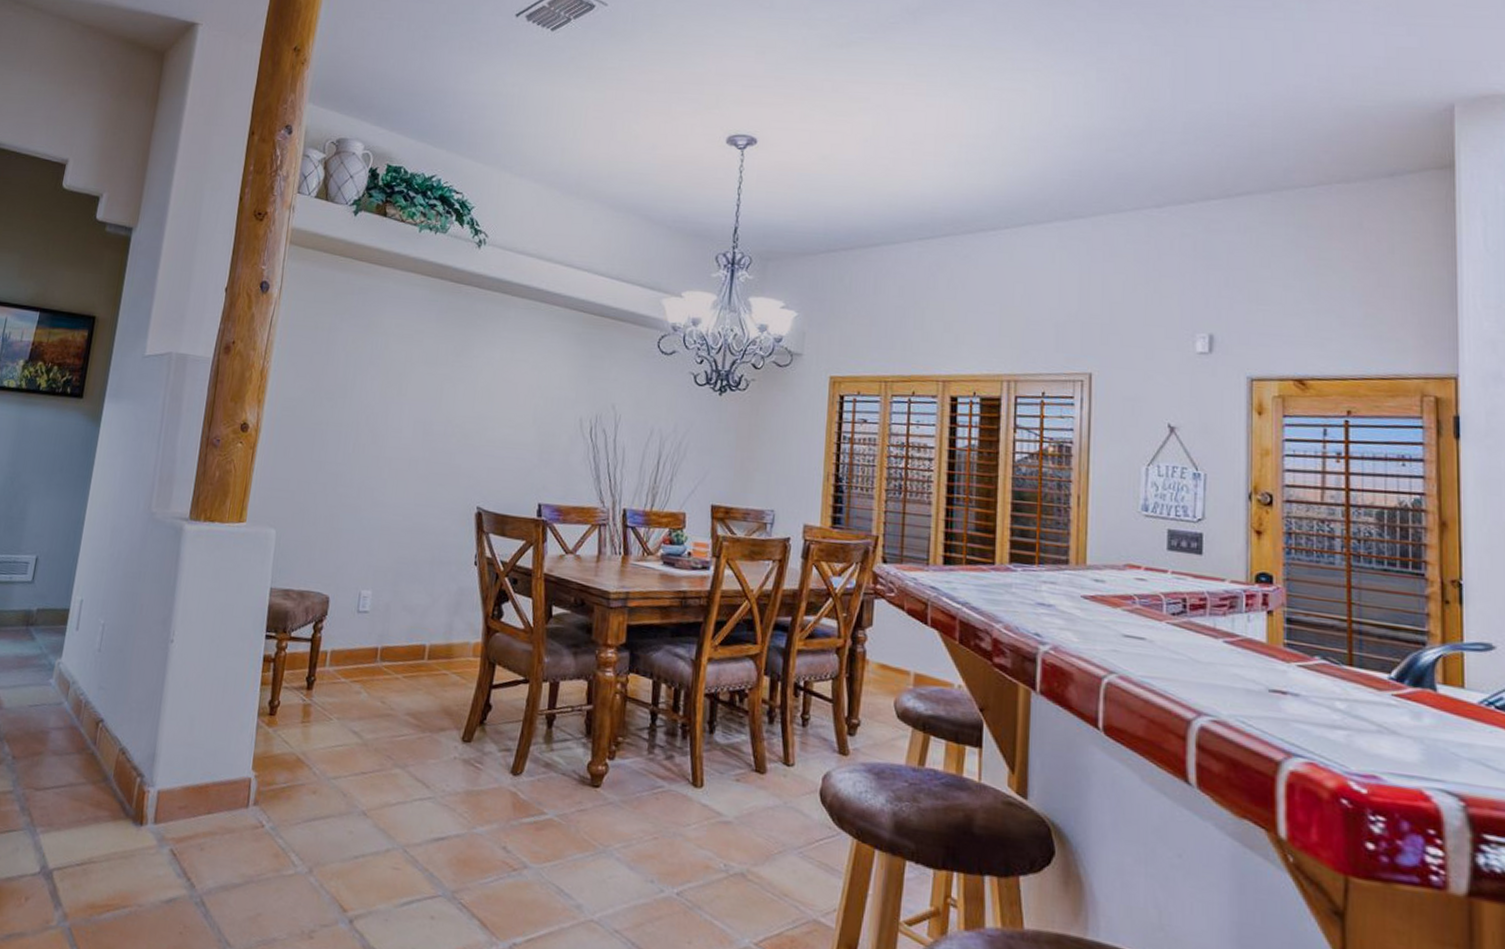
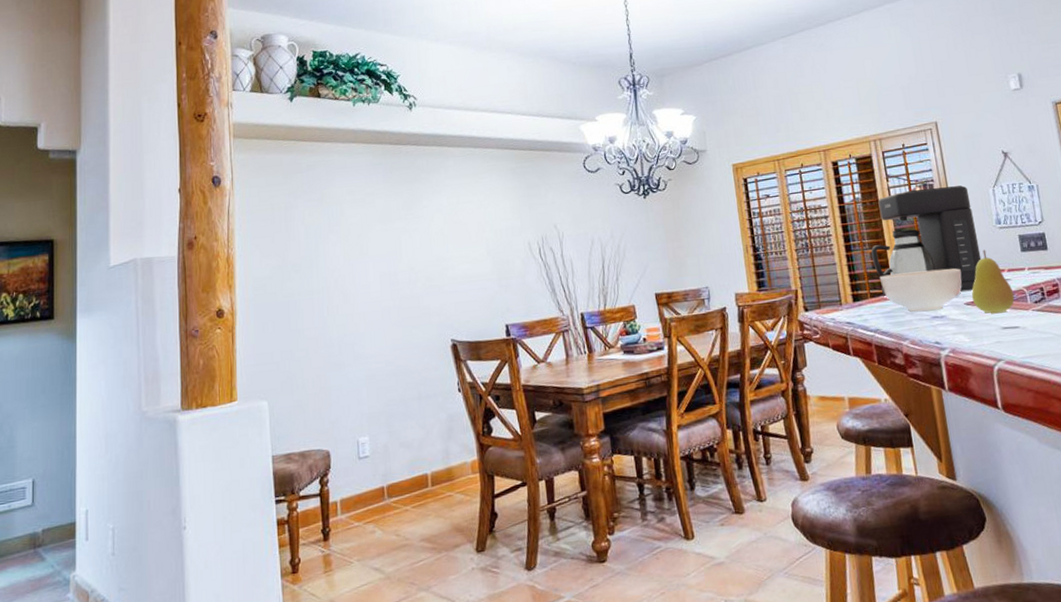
coffee maker: none [976,448,1115,583] -> present [870,185,982,296]
bowl: none [981,541,1085,597] -> present [879,268,962,313]
fruit: none [1091,537,1147,617] -> present [971,249,1015,313]

